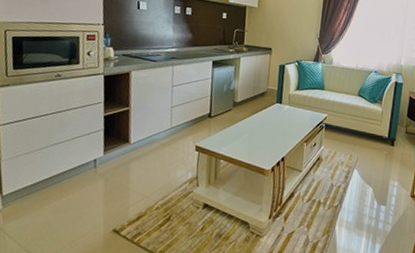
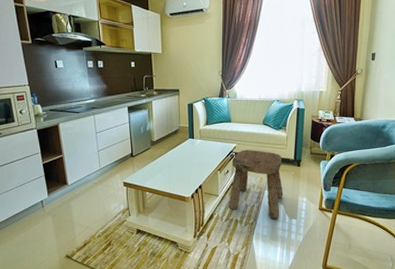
stool: none [311,121,375,203] -> present [228,150,283,218]

